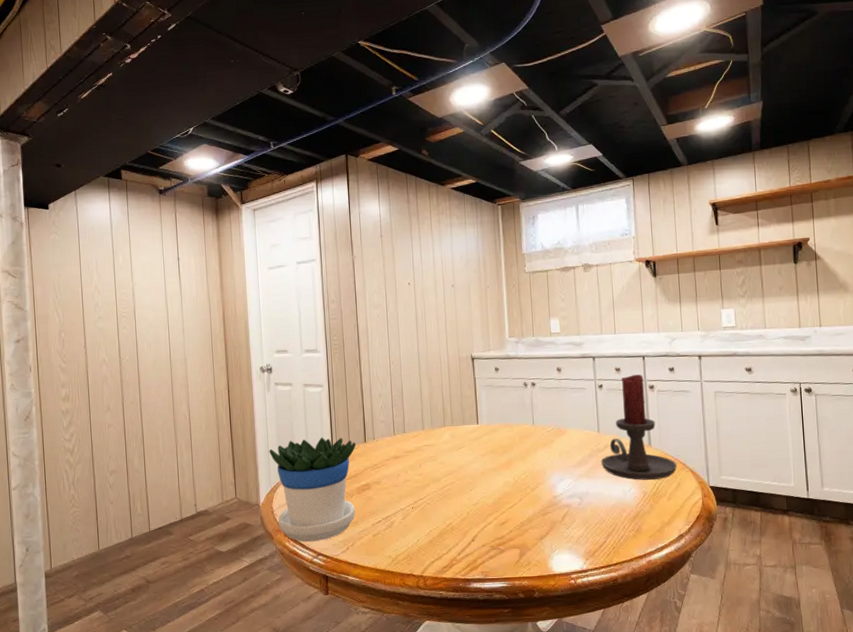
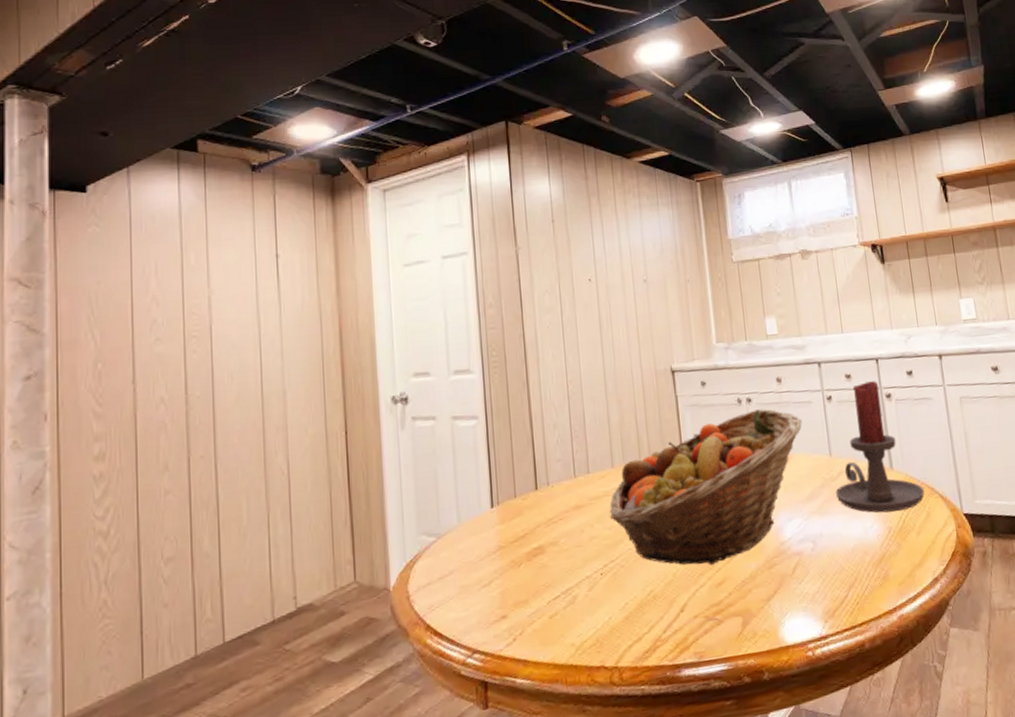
flowerpot: present [269,437,356,542] -> none [403,486,525,636]
fruit basket: none [420,392,576,509] -> present [609,409,802,565]

